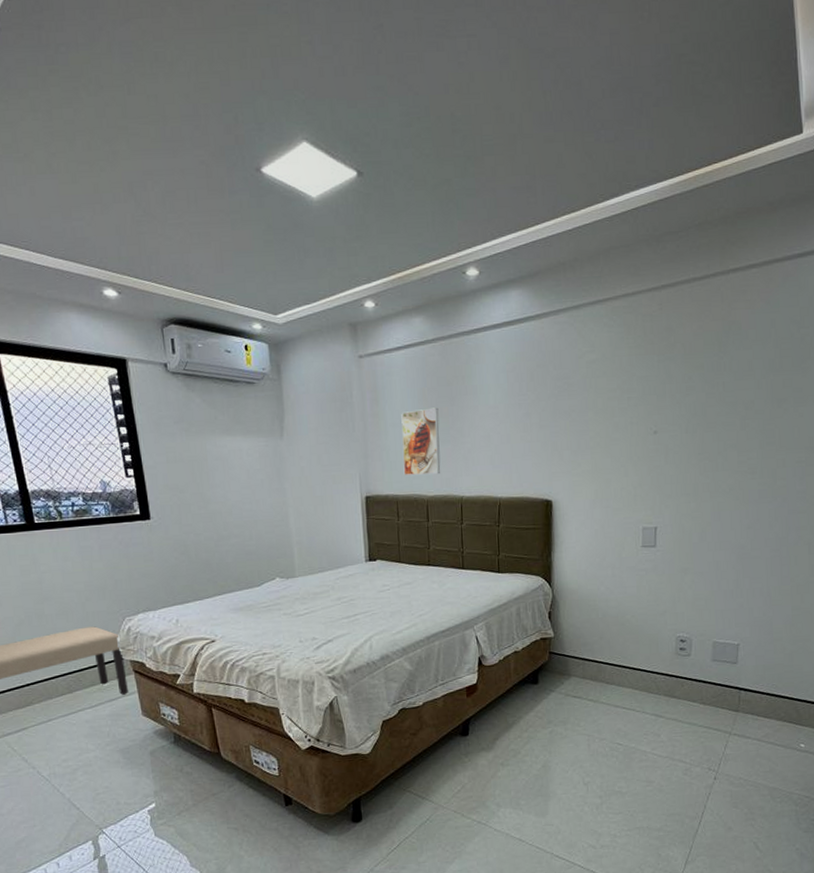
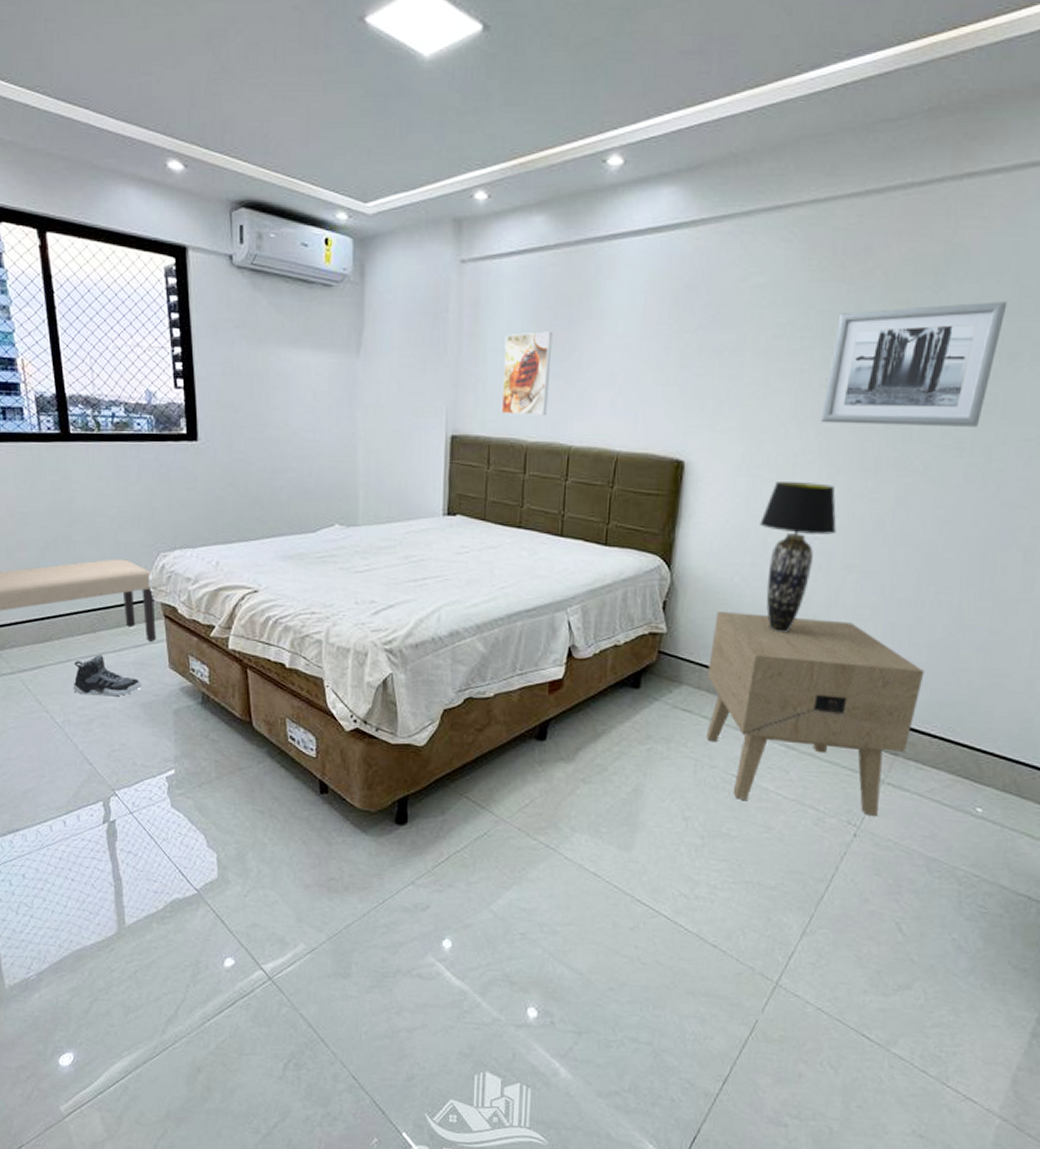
sneaker: none [55,711,119,749] -> present [73,655,142,697]
nightstand: none [589,612,750,763] -> present [707,612,925,816]
table lamp: none [615,508,672,627] -> present [760,482,837,633]
wall art: none [650,361,772,462] -> present [820,301,1008,427]

